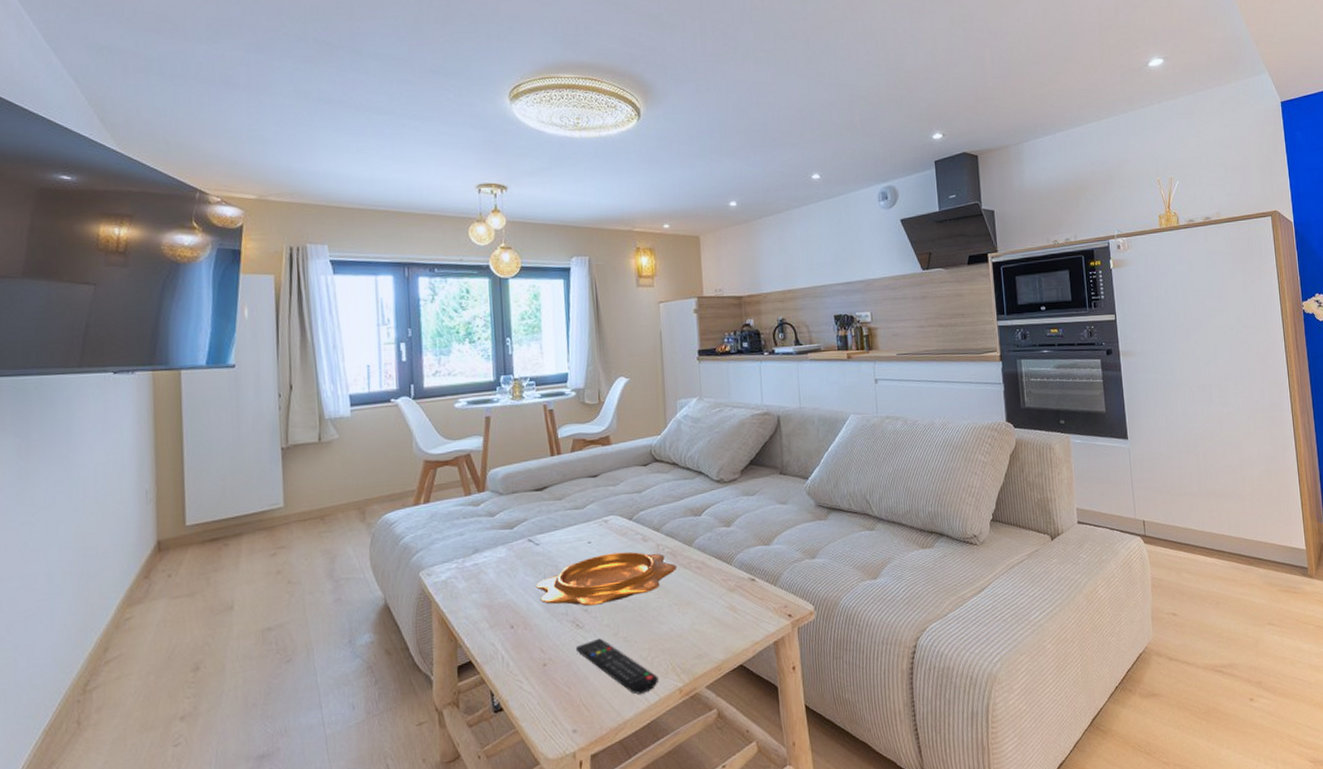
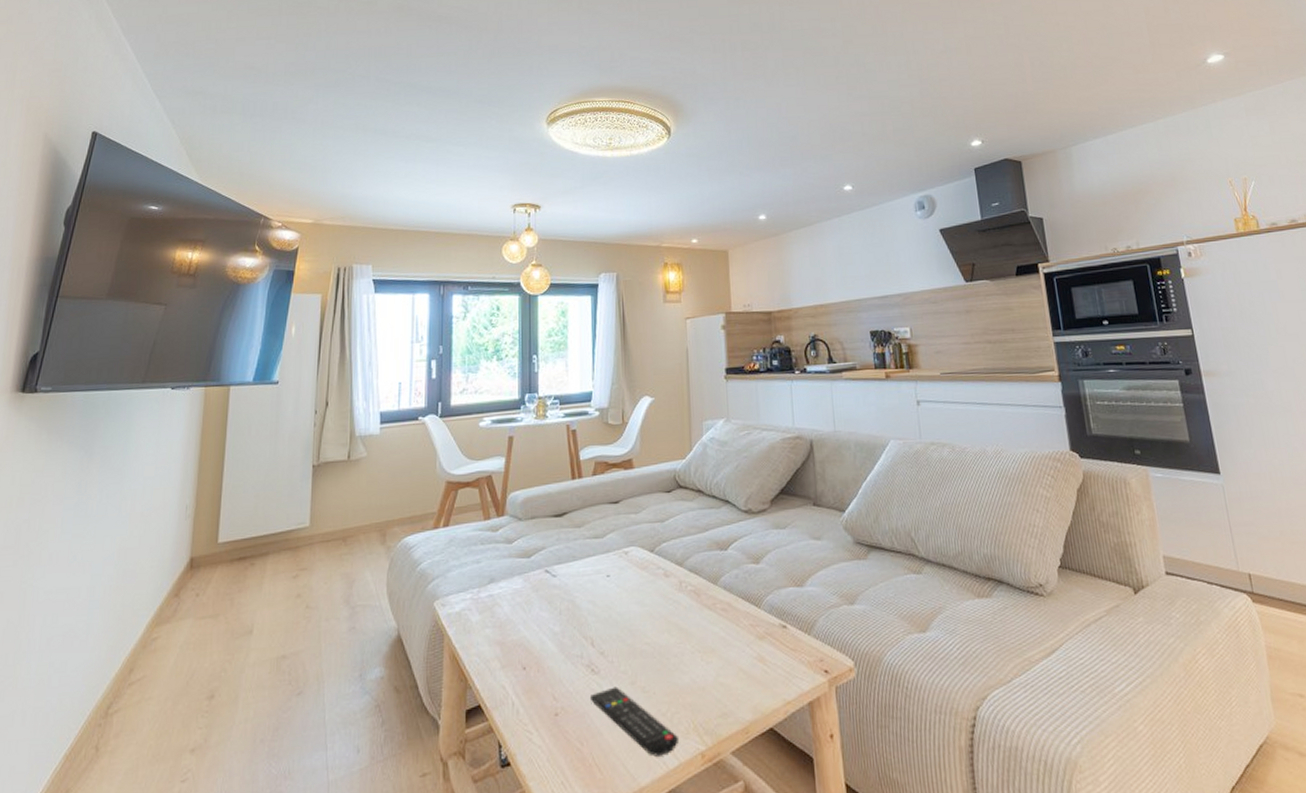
decorative bowl: present [535,551,678,606] -> none [550,588,701,648]

